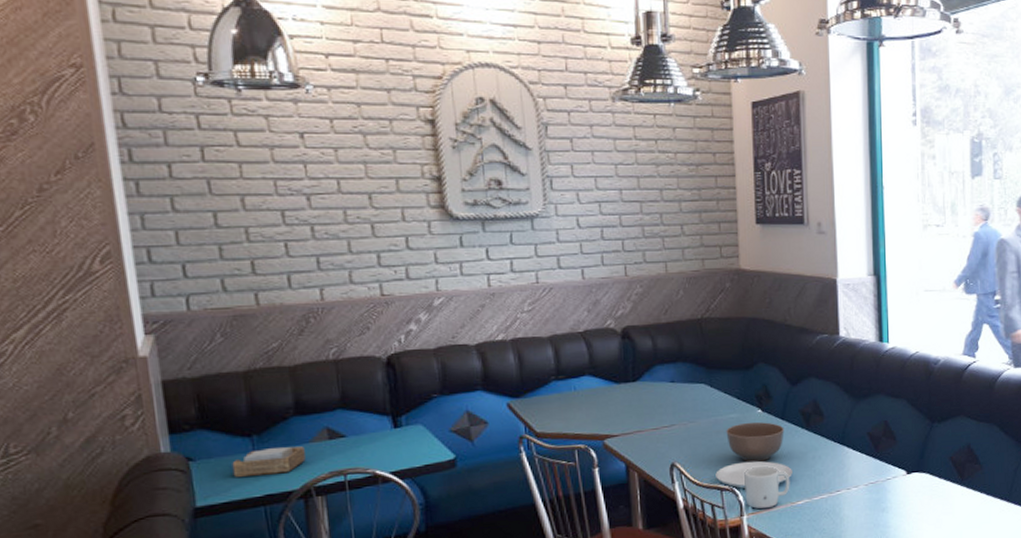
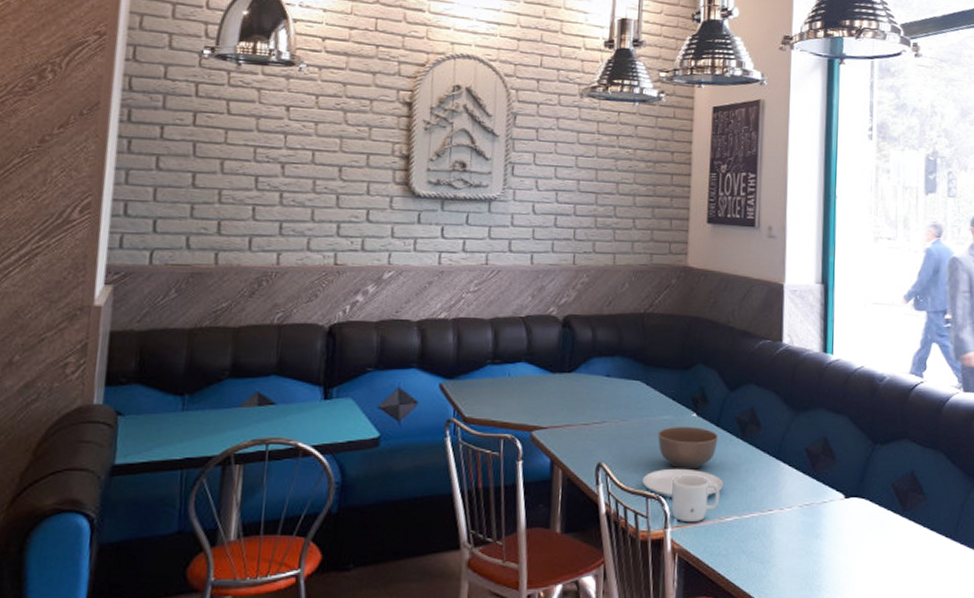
napkin holder: present [232,446,306,477] -> none [158,409,233,437]

